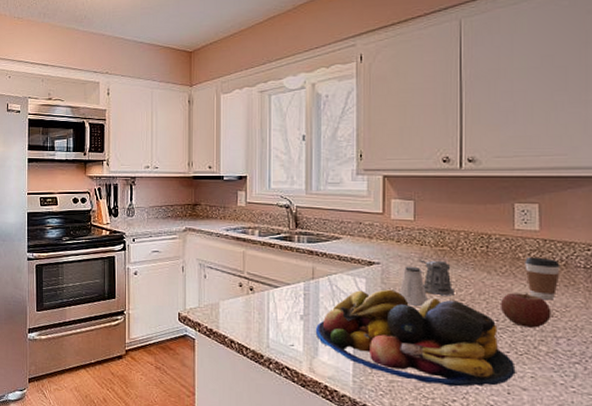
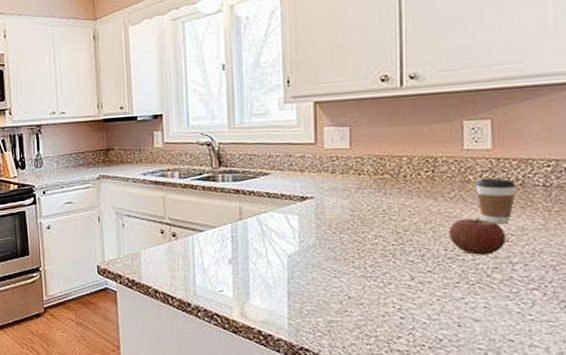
fruit bowl: present [315,289,516,387] -> none [245,225,467,323]
saltshaker: present [398,266,427,306] -> none [335,198,367,240]
pepper shaker: present [420,259,454,295] -> none [358,189,397,227]

